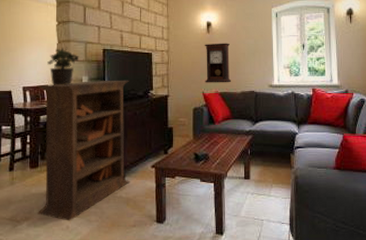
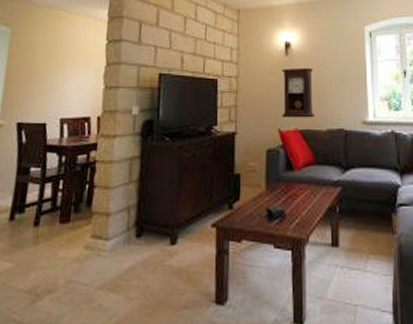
bookcase: present [37,81,130,221] -> none [64,112,189,298]
potted plant: present [47,47,79,85] -> none [92,70,130,118]

